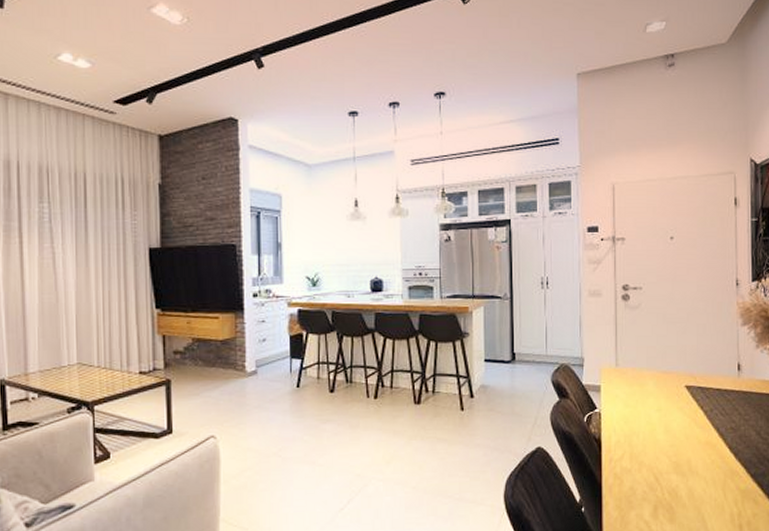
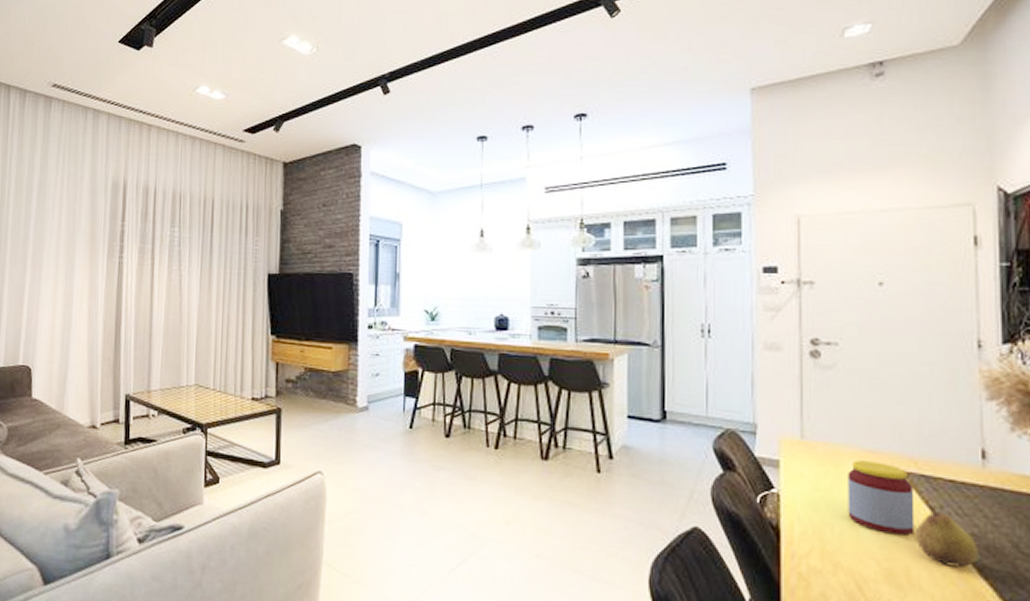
jar: none [649,380,694,435] -> present [848,460,915,535]
fruit: none [695,409,735,454] -> present [917,504,978,567]

